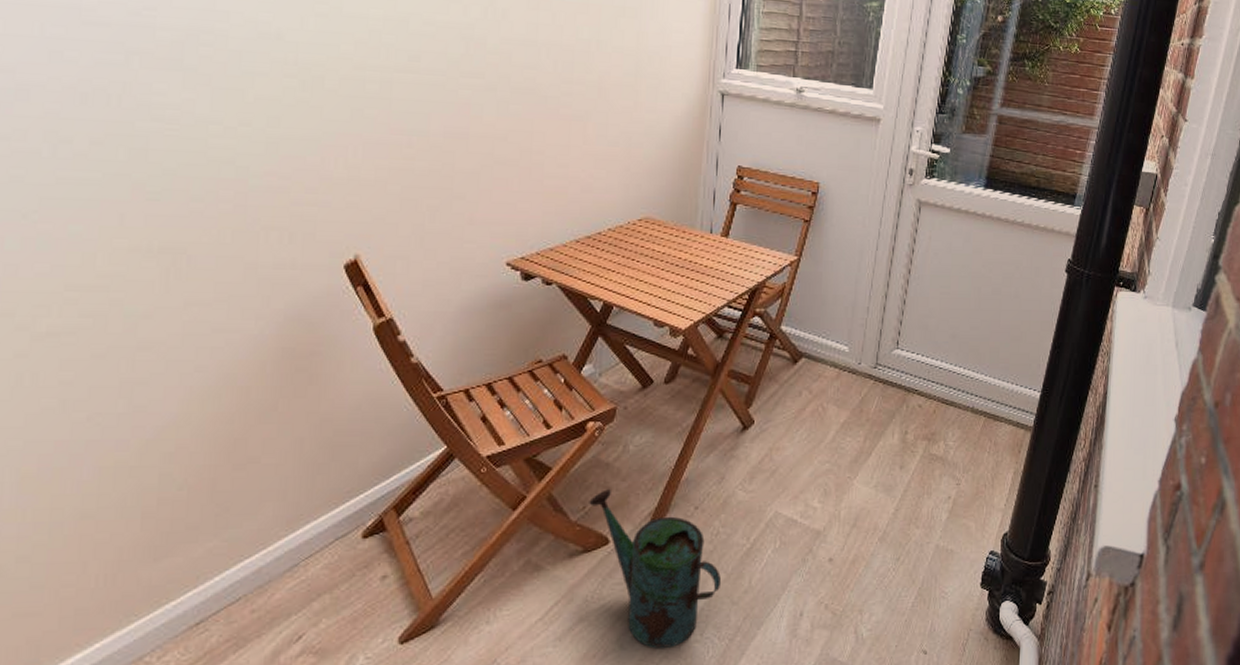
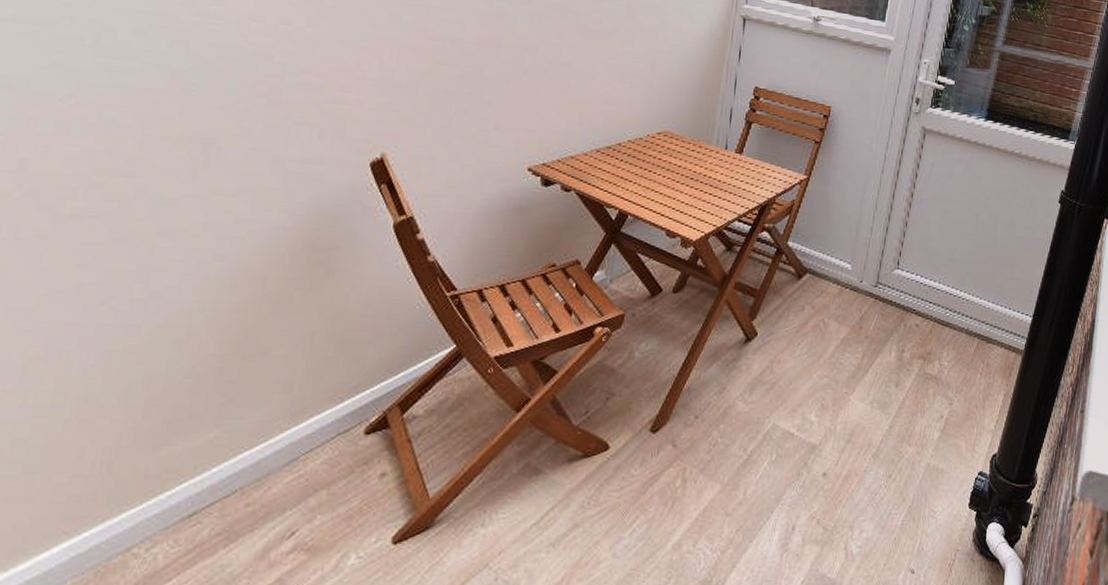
watering can: present [589,489,722,649] -> none [591,395,717,559]

